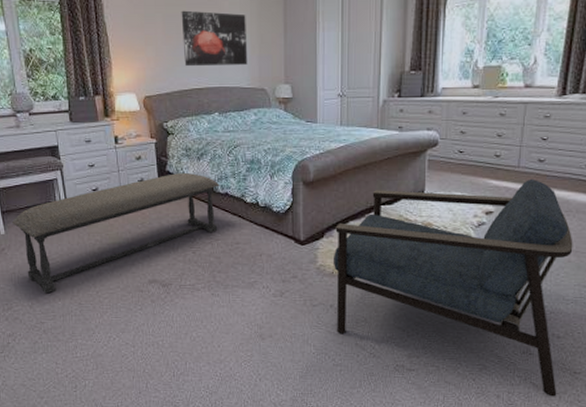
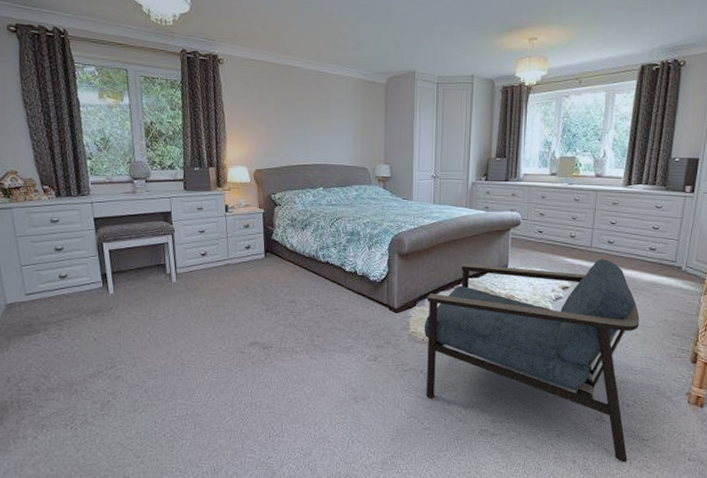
bench: present [12,172,220,294] -> none [122,241,322,353]
wall art: present [181,10,248,67] -> none [292,94,352,145]

